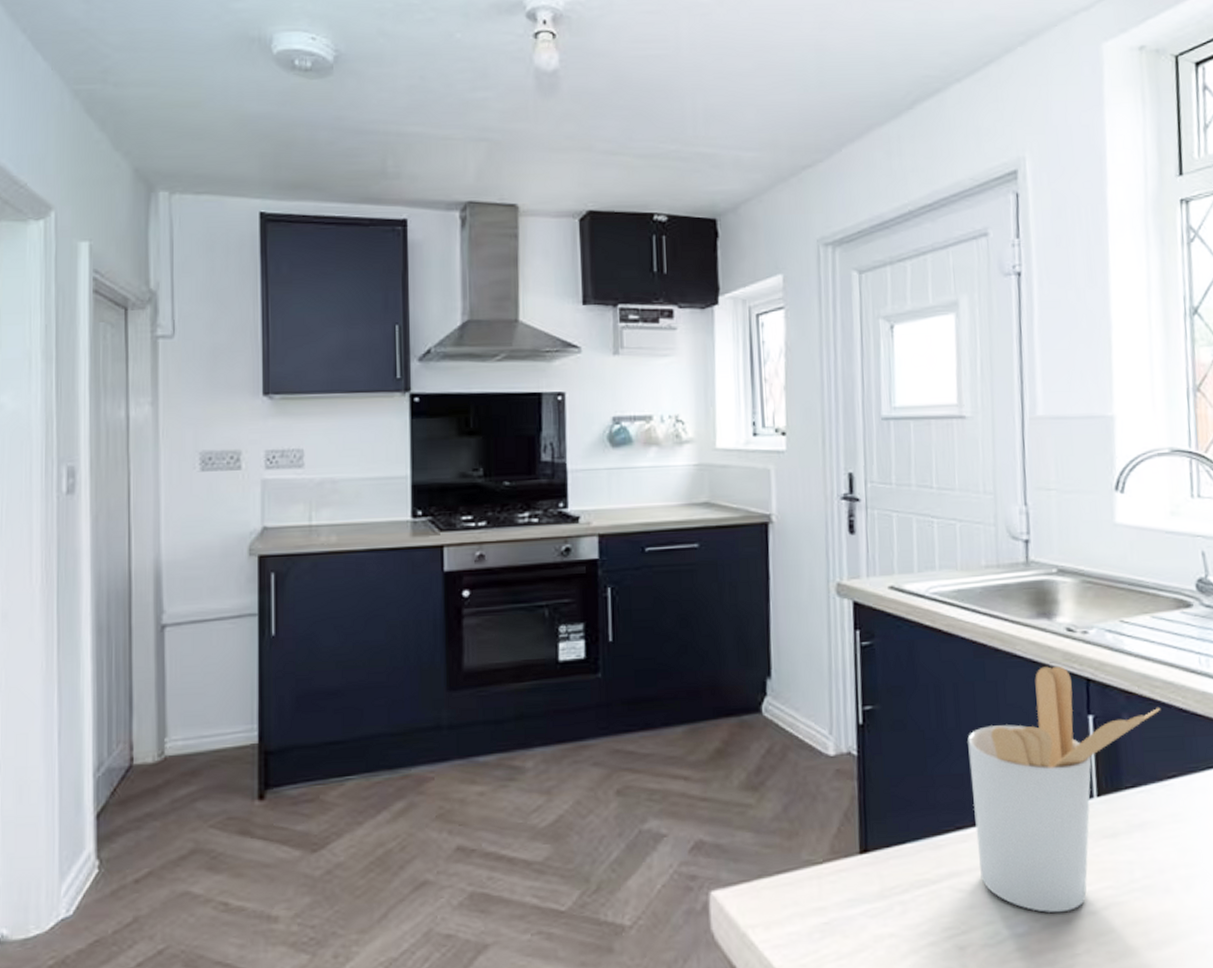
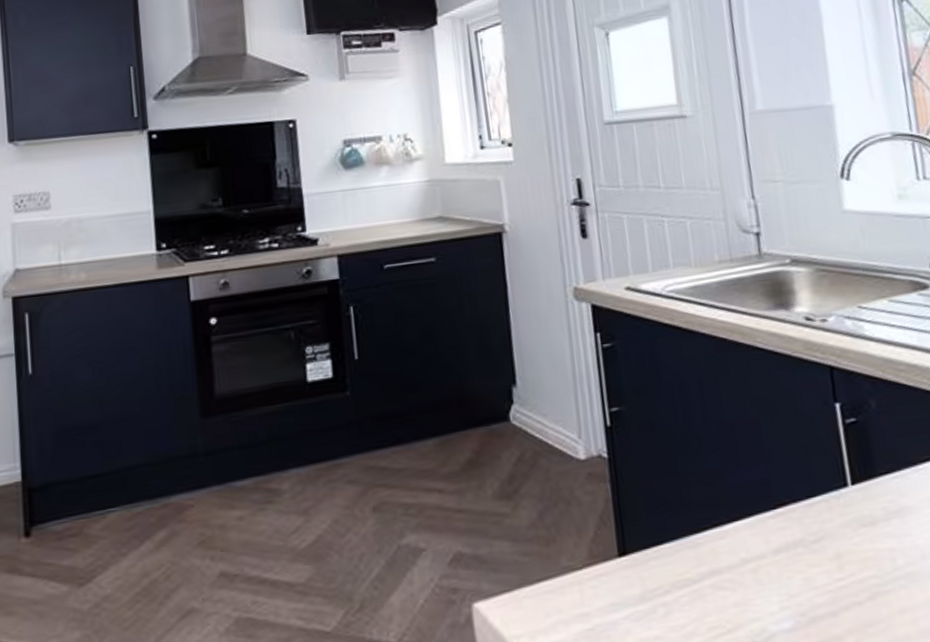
utensil holder: present [967,665,1161,913] -> none [716,355,908,606]

